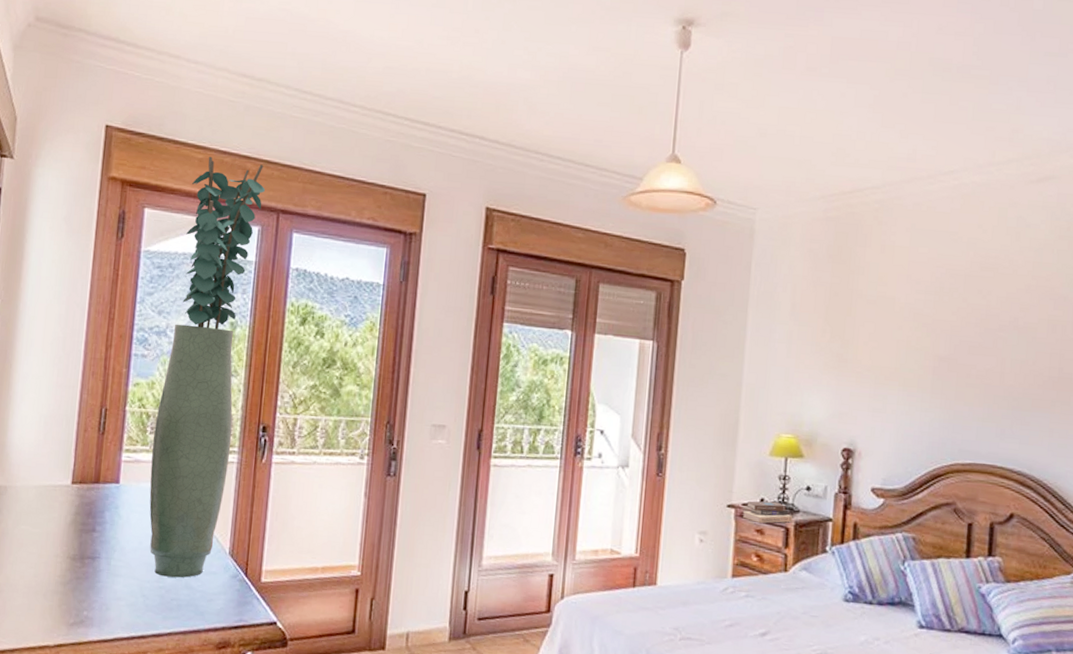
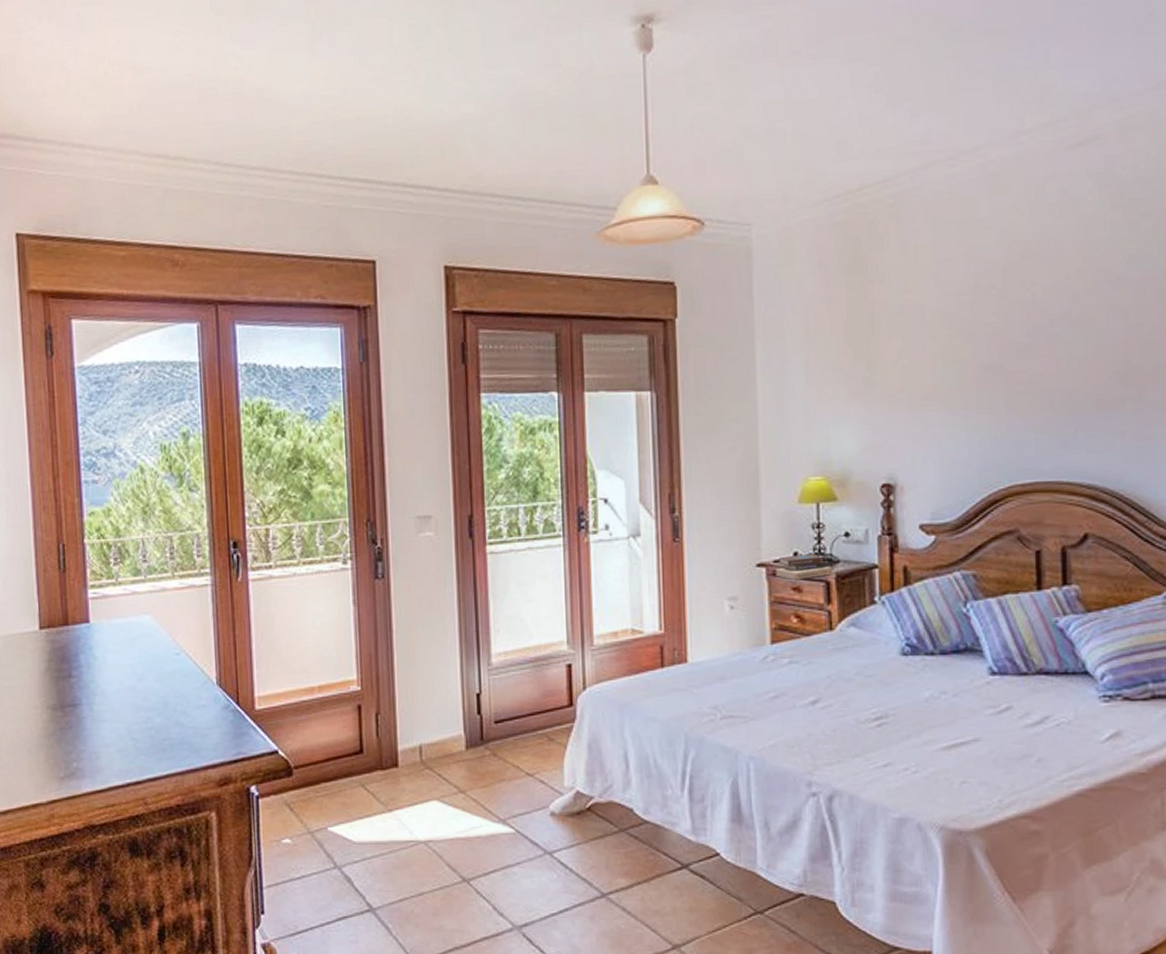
vase: present [149,156,266,578] -> none [117,252,203,716]

